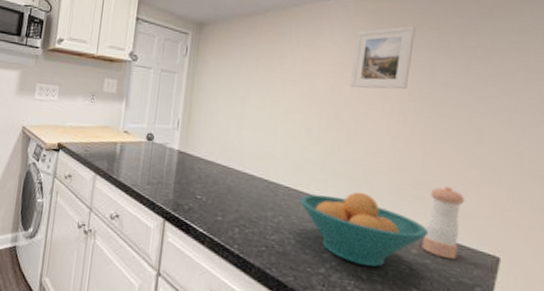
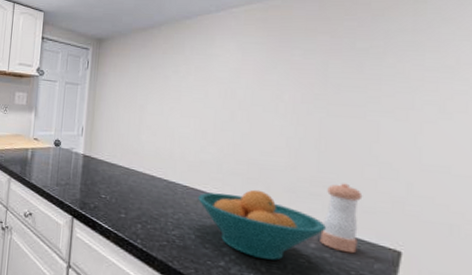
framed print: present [349,25,416,90] -> none [242,31,306,93]

